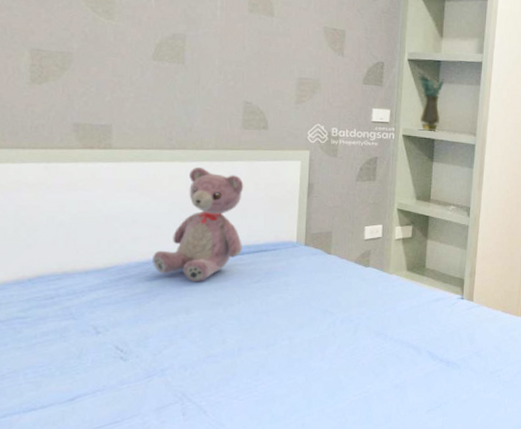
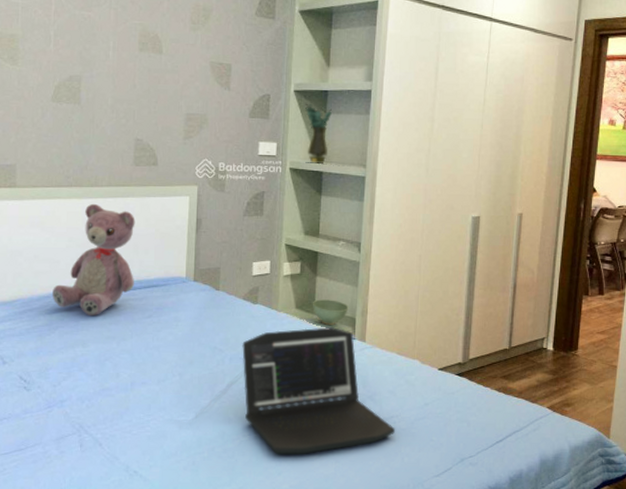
laptop: none [353,288,500,411] -> present [242,327,396,454]
bowl: none [422,262,458,287] -> present [312,299,349,326]

